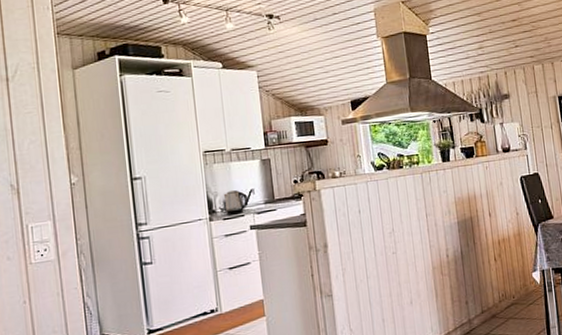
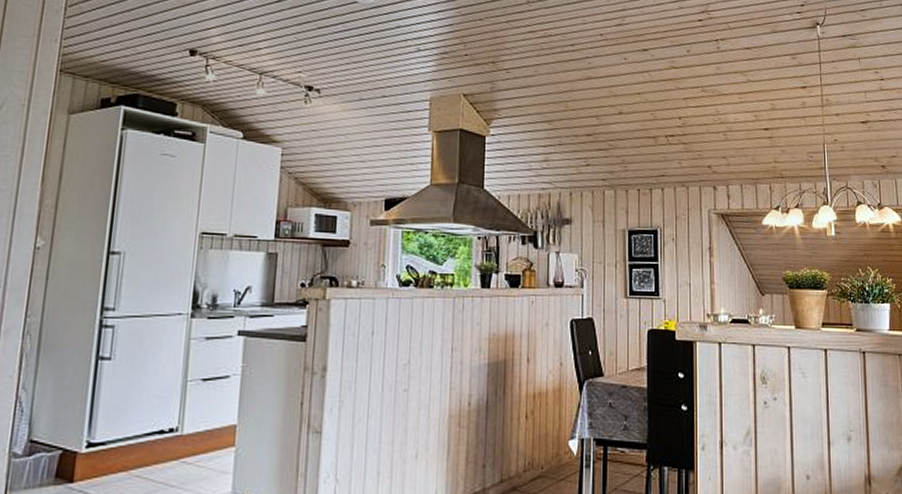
kettle: present [223,189,249,216] -> none [213,283,243,314]

